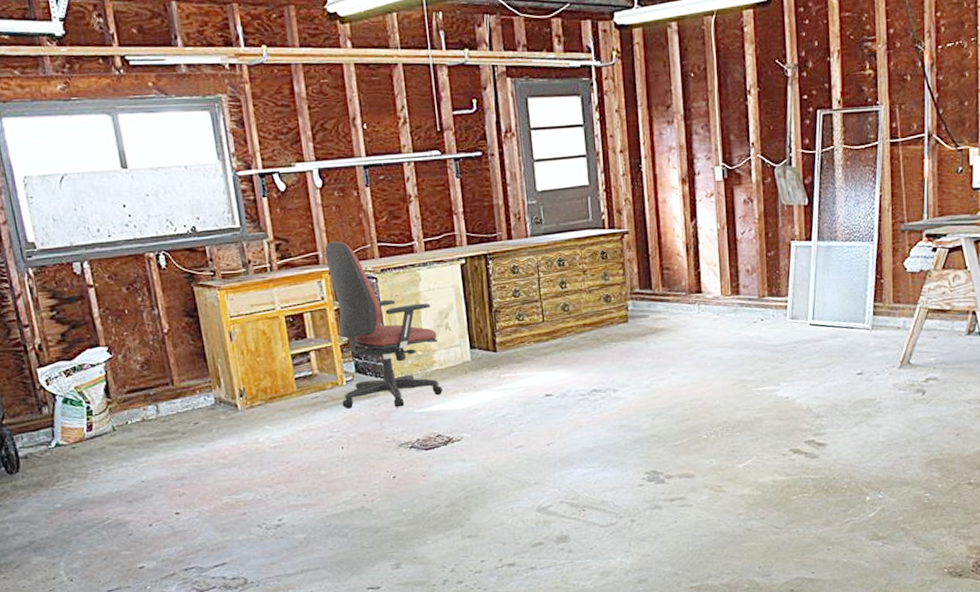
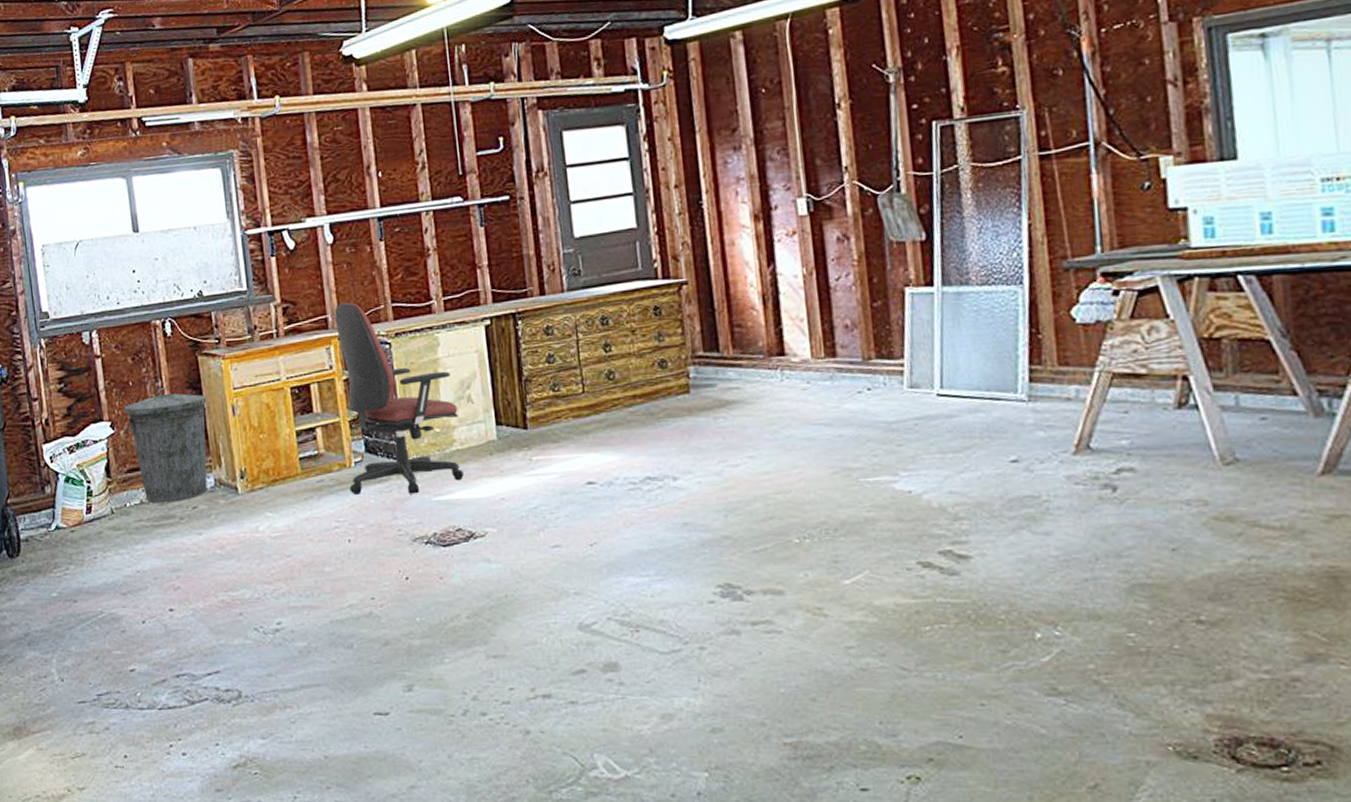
trash can: none [121,316,208,421] -> present [124,388,208,504]

